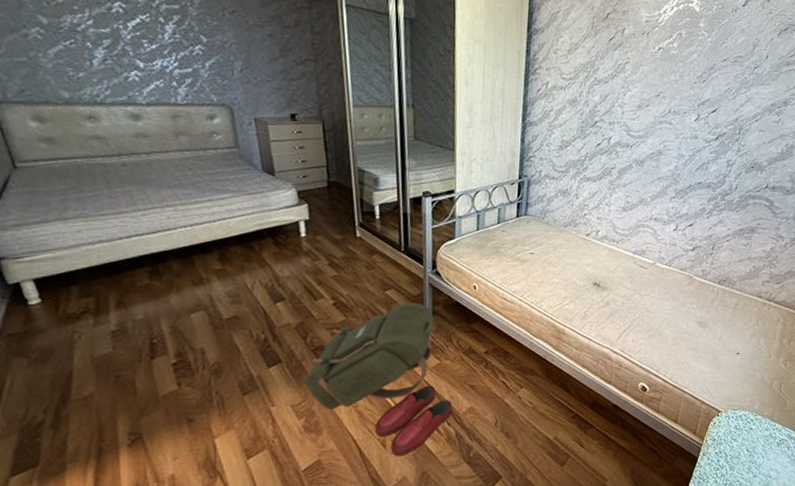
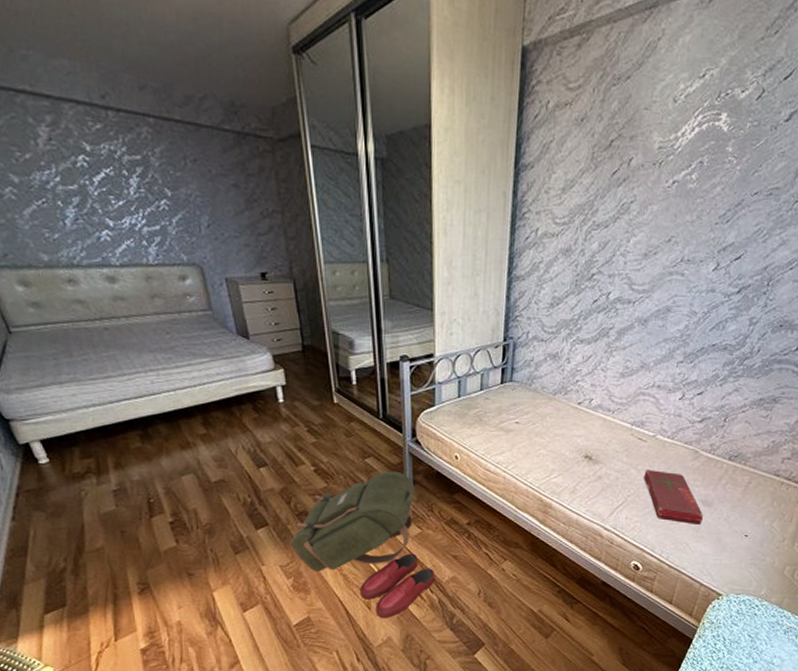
book: none [647,295,701,345] -> present [644,470,704,525]

